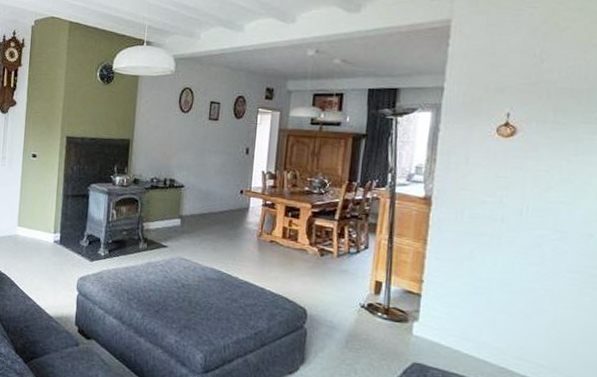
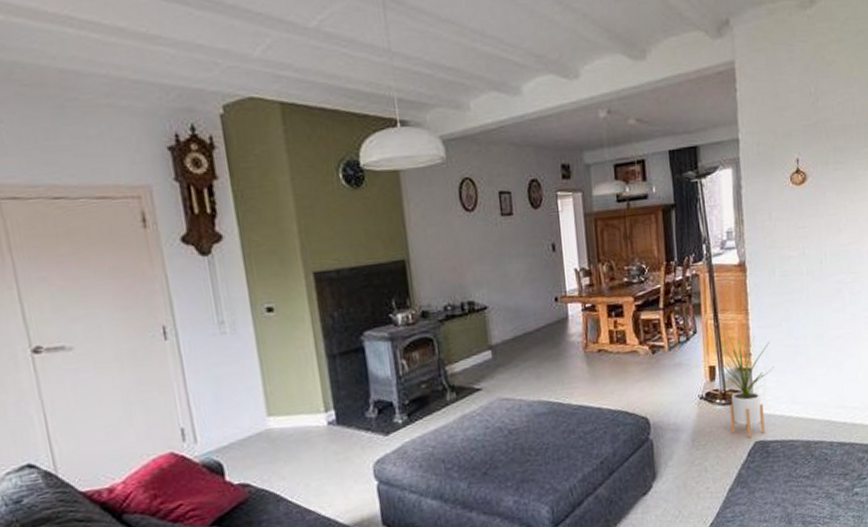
house plant: none [383,259,447,358] -> present [716,333,774,439]

